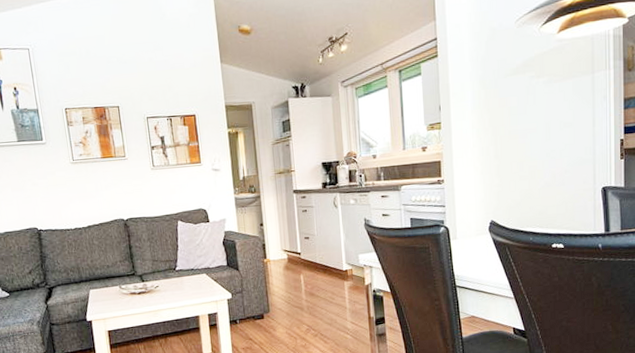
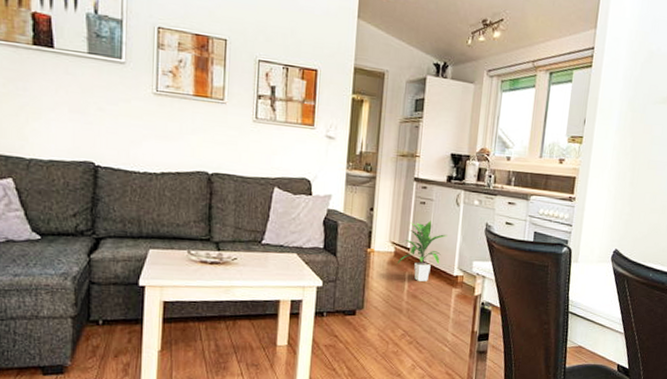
indoor plant: none [291,225,332,280] -> present [397,220,448,282]

